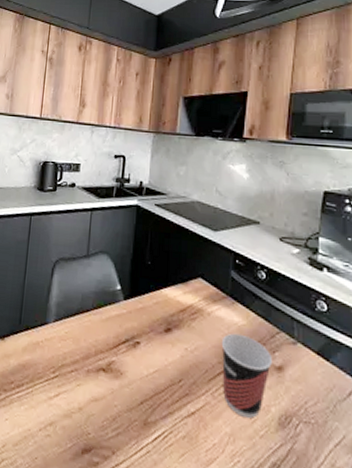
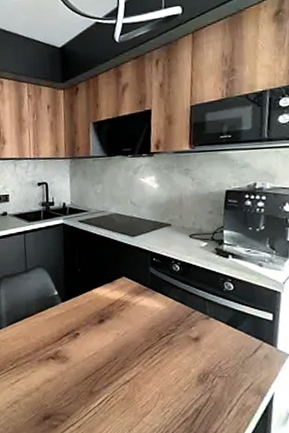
cup: present [221,333,272,418] -> none [146,317,190,379]

